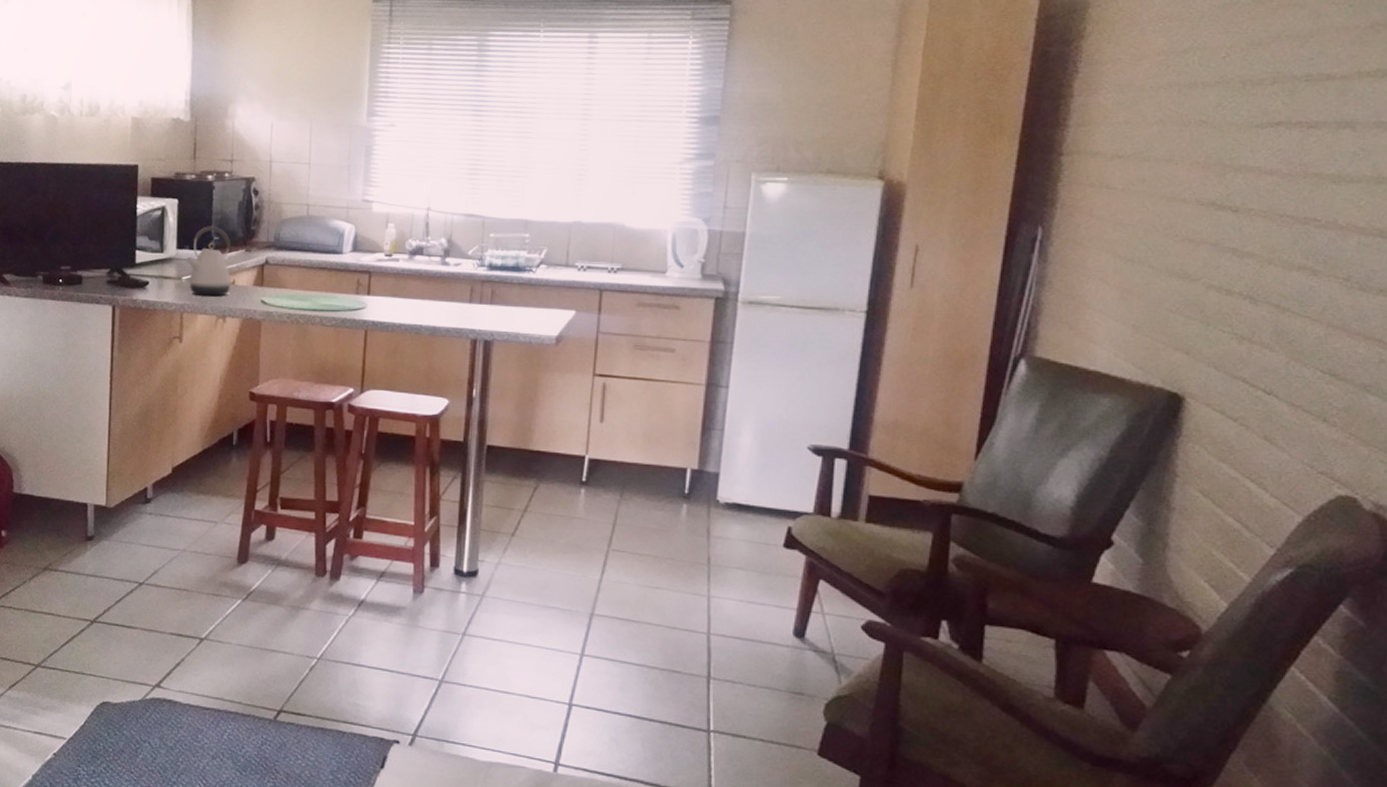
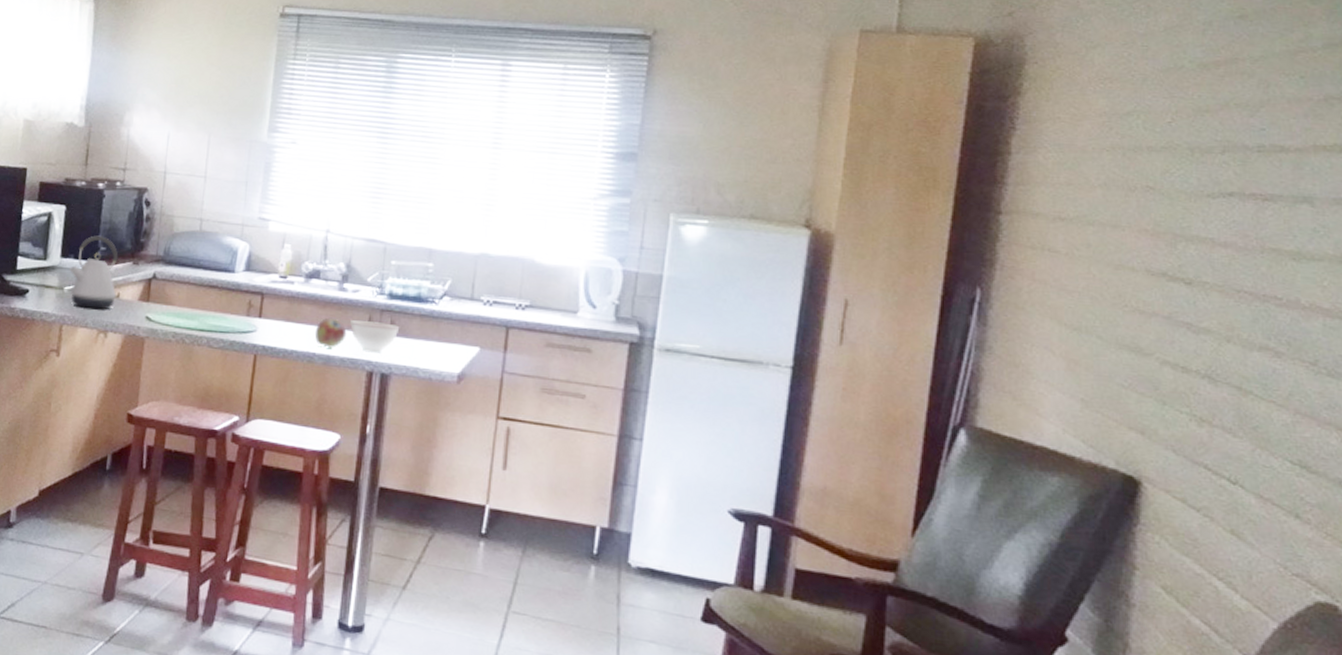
fruit: none [420,291,451,320] -> present [314,317,347,348]
bowl: none [454,292,500,322] -> present [350,320,400,354]

